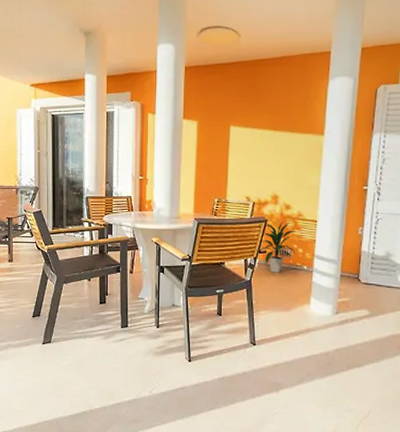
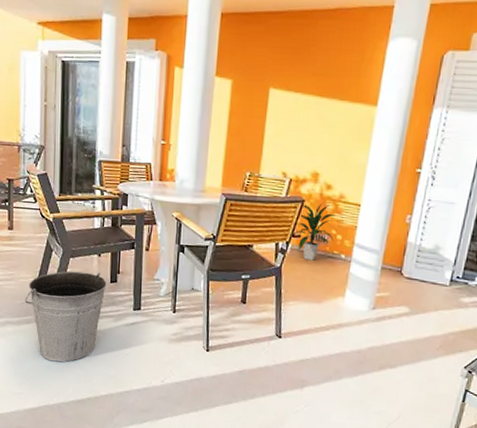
bucket: none [24,295,97,380] -> present [25,271,107,362]

